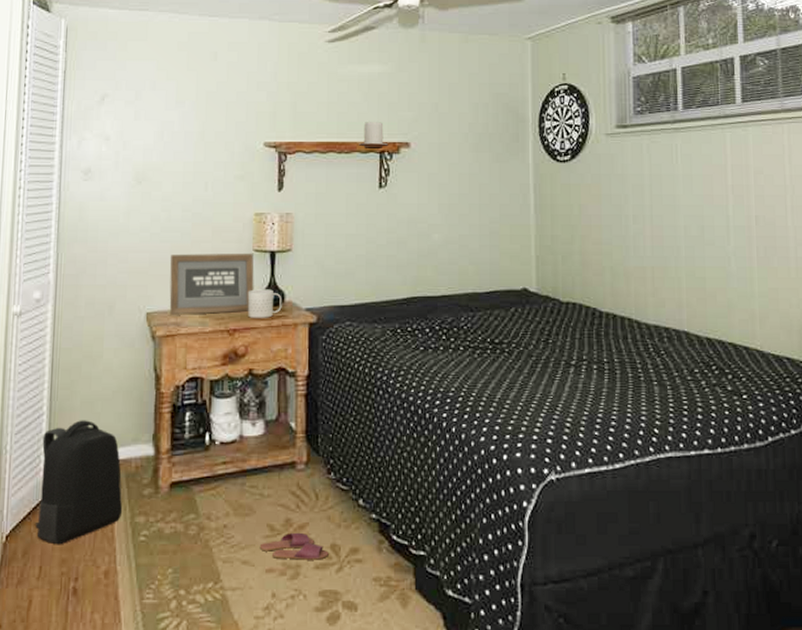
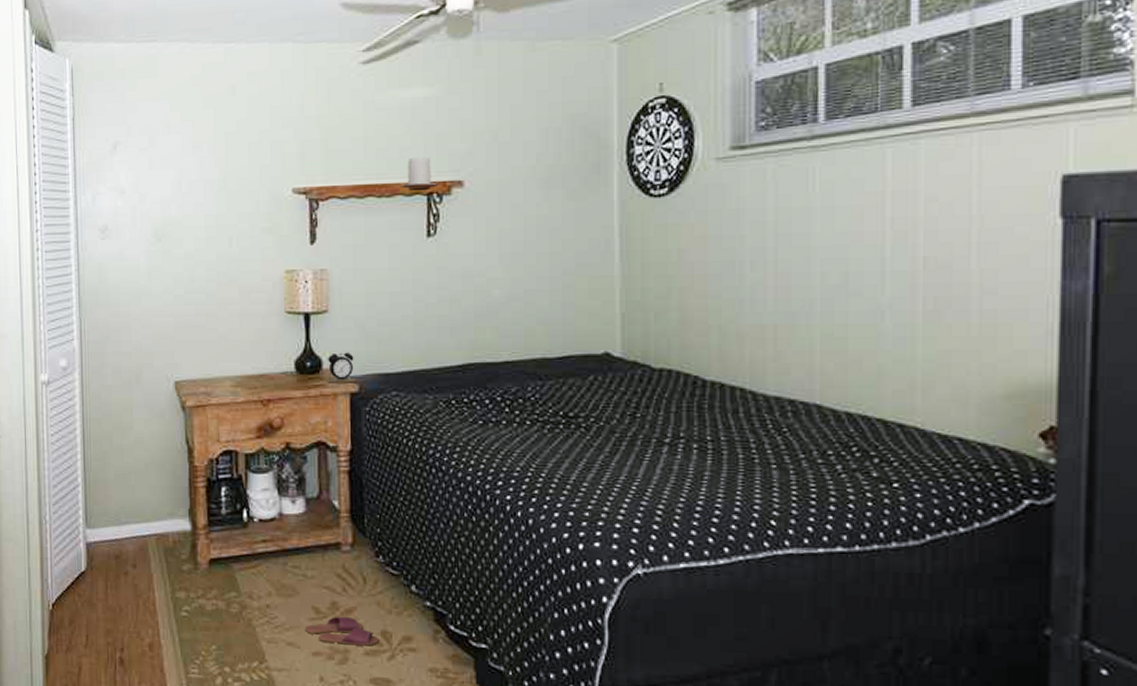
backpack: present [34,420,123,545] -> none [78,492,163,616]
picture frame: present [169,253,254,315] -> none [195,315,288,384]
mug: present [247,289,282,318] -> none [281,355,320,387]
alarm clock: none [288,284,316,314] -> present [327,349,357,383]

